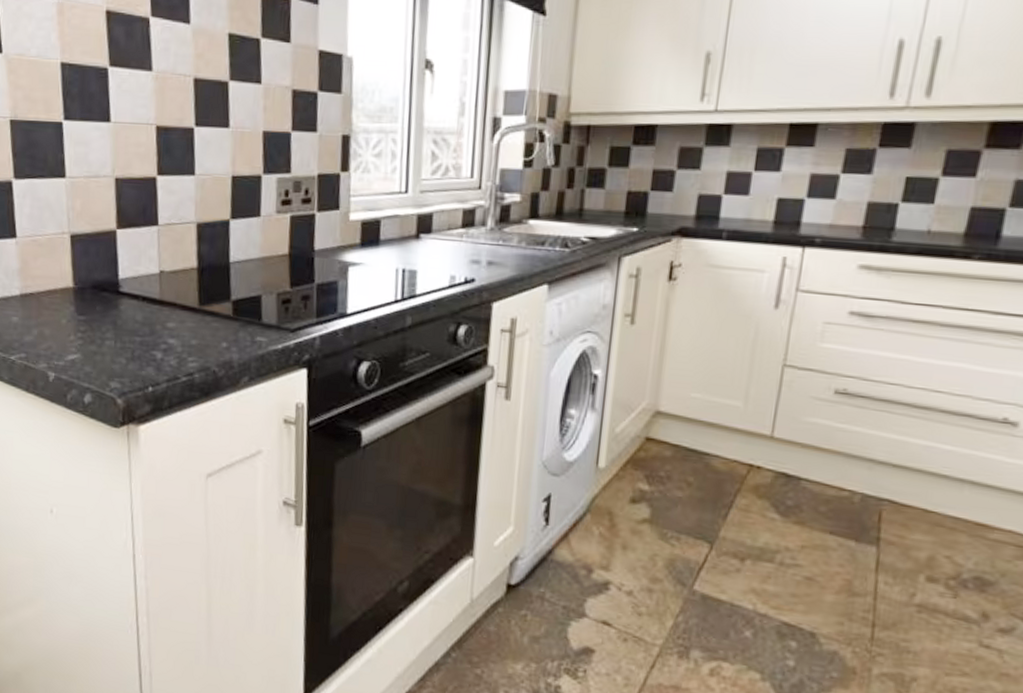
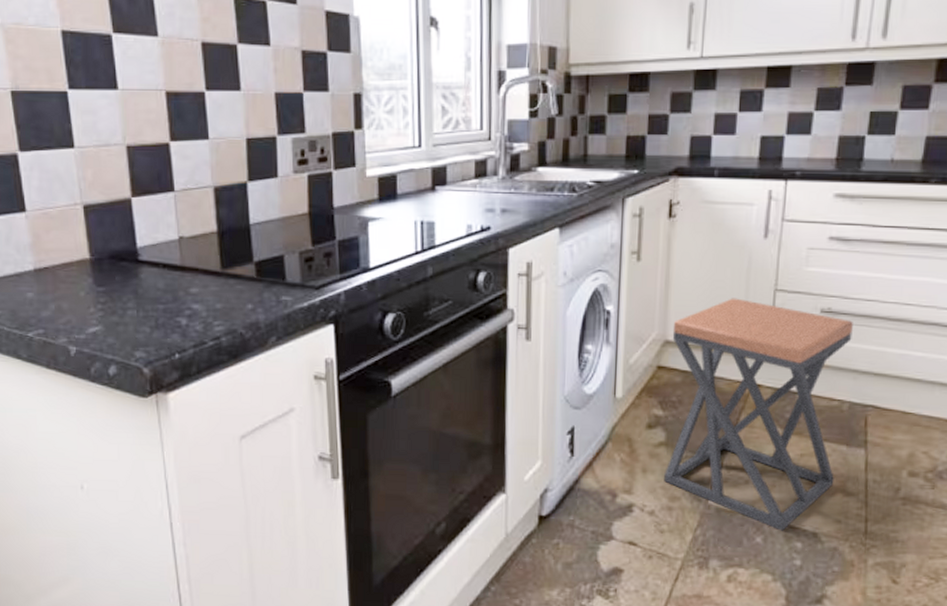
stool: none [645,370,872,627] -> present [664,298,853,531]

